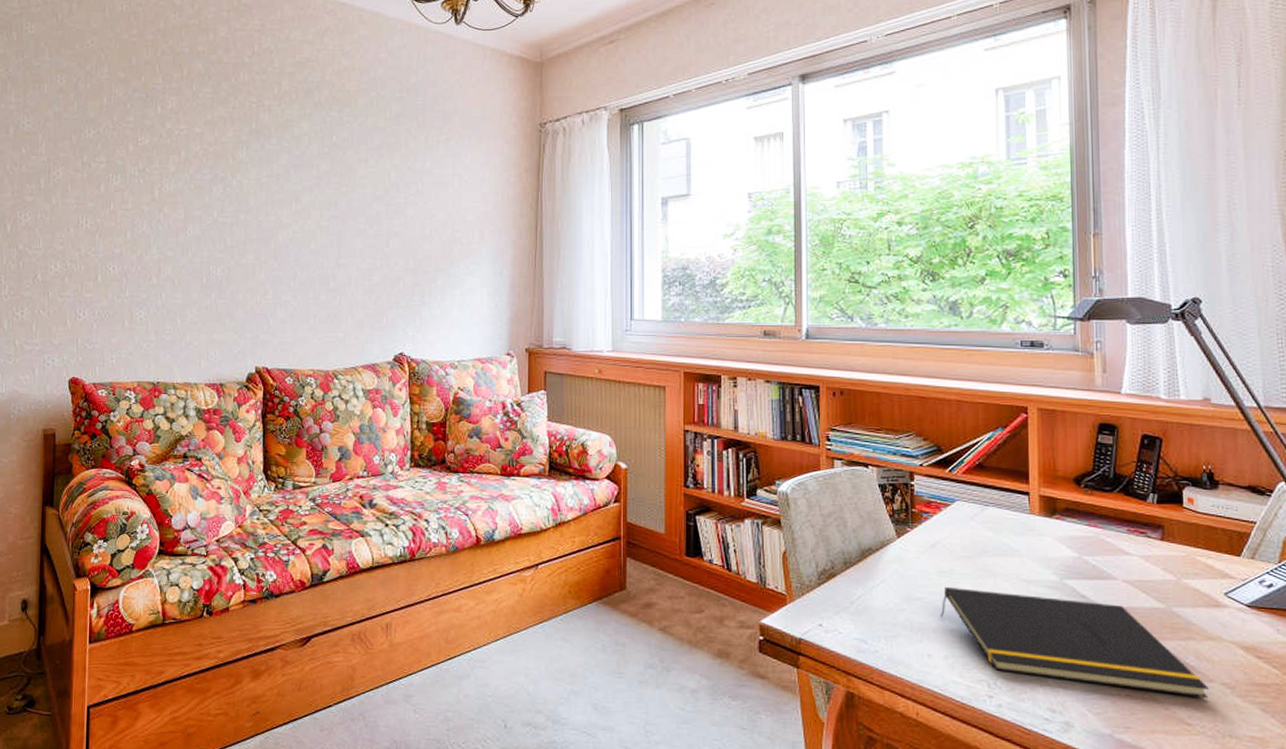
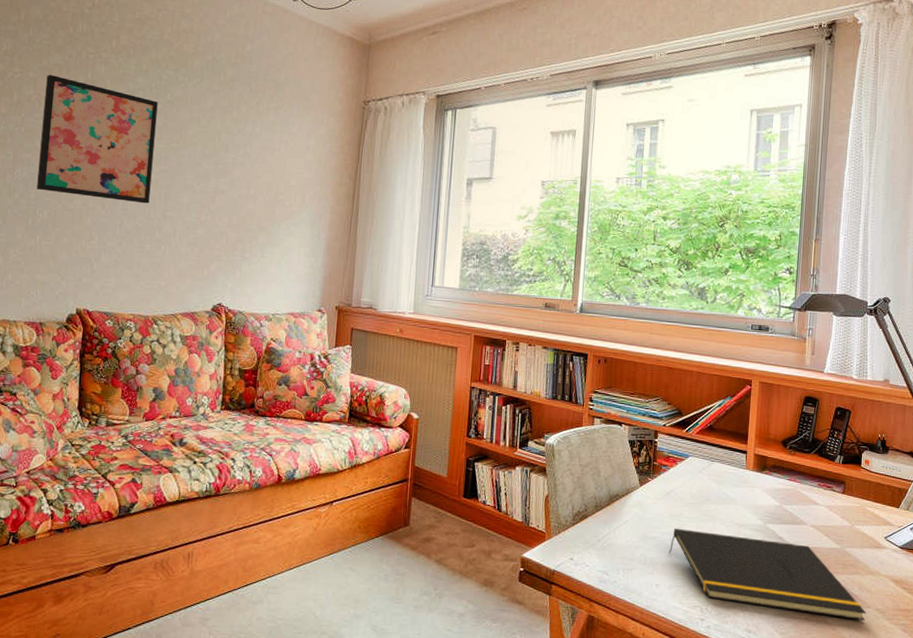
wall art: none [209,128,324,253] -> present [37,74,158,204]

